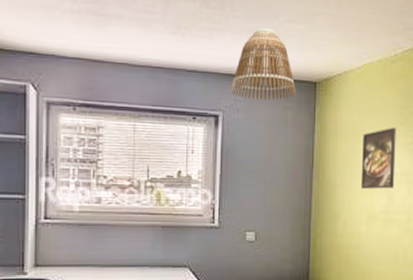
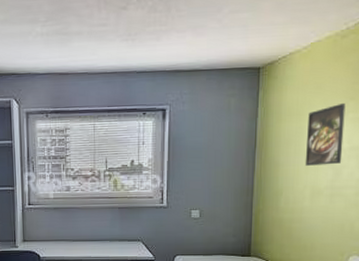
lamp shade: present [230,28,297,101] -> none [176,22,240,91]

